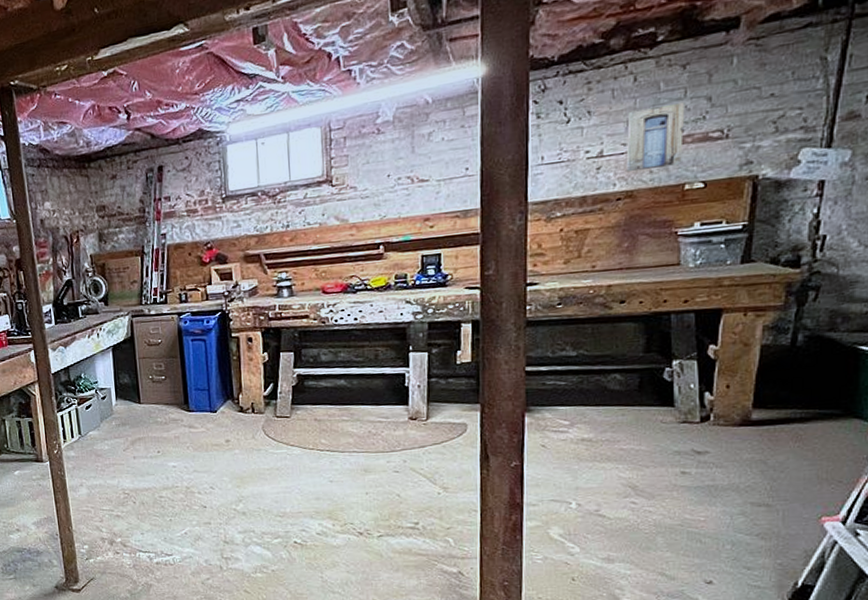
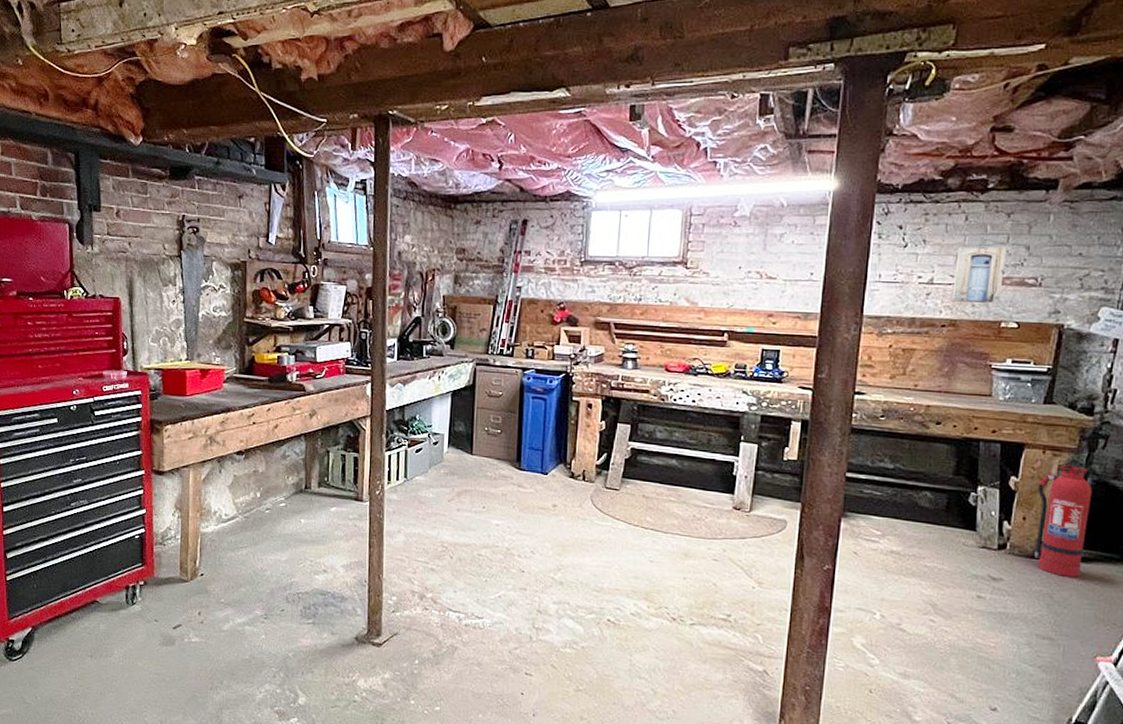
fire extinguisher: none [741,323,805,441] -> present [1035,465,1093,578]

